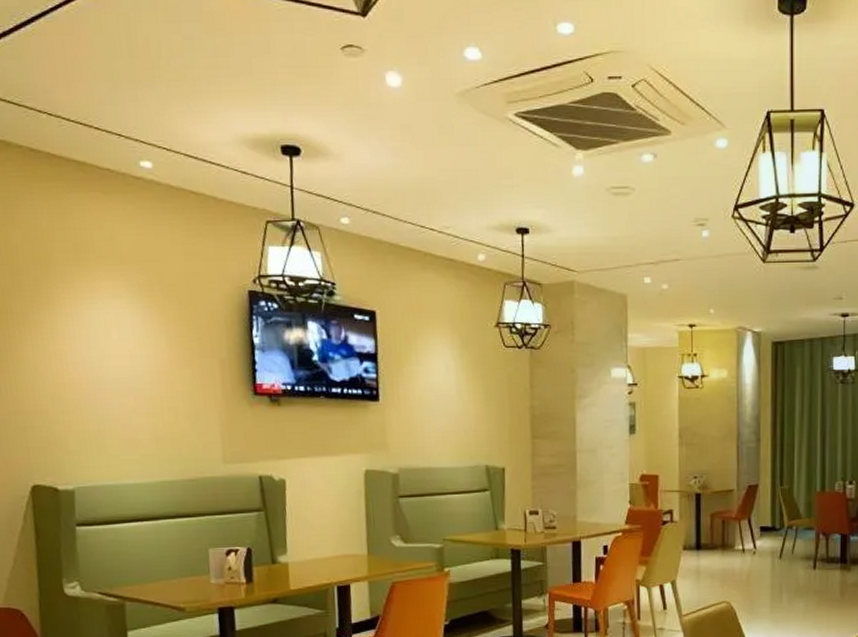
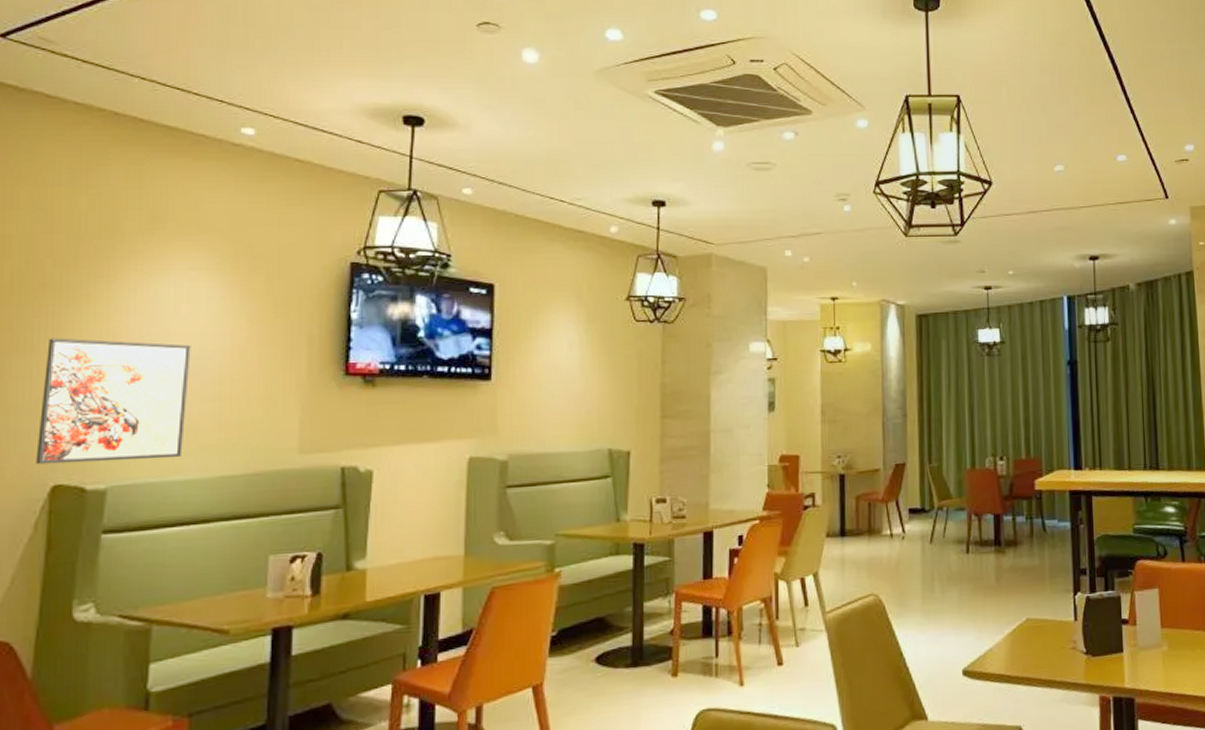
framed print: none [10,359,129,468] -> present [36,338,191,465]

